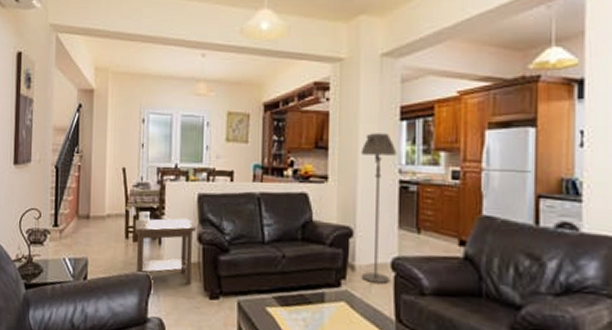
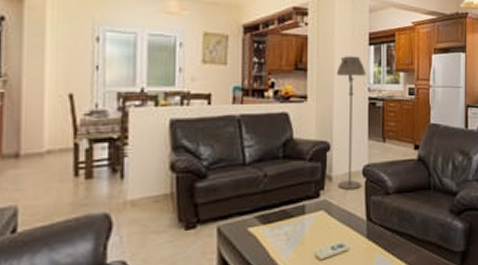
side table: present [134,218,195,286] -> none [87,146,167,220]

